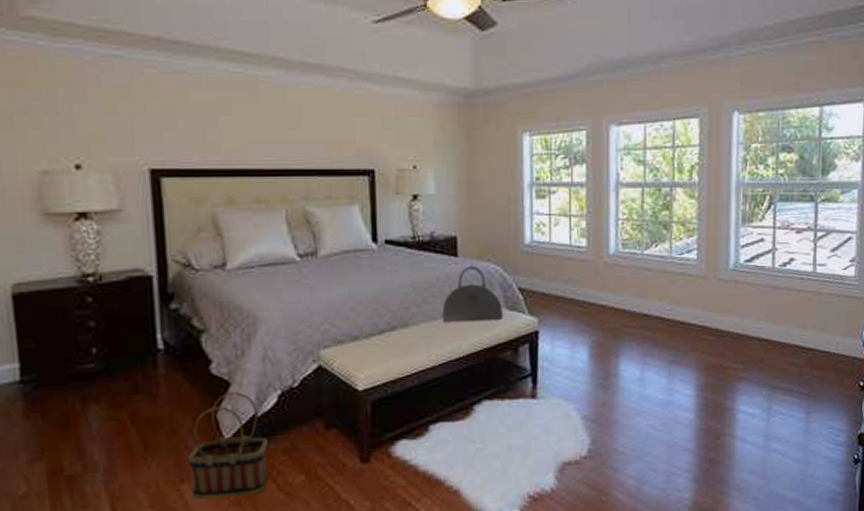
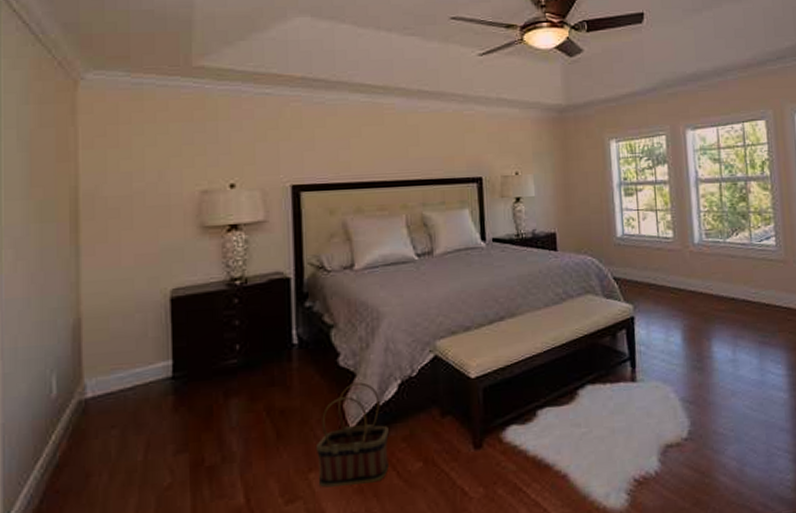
handbag: present [442,266,504,323] -> none [545,259,602,312]

